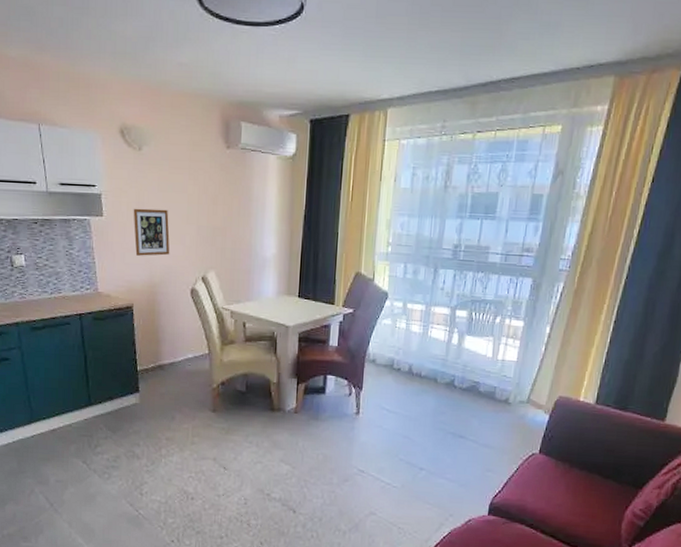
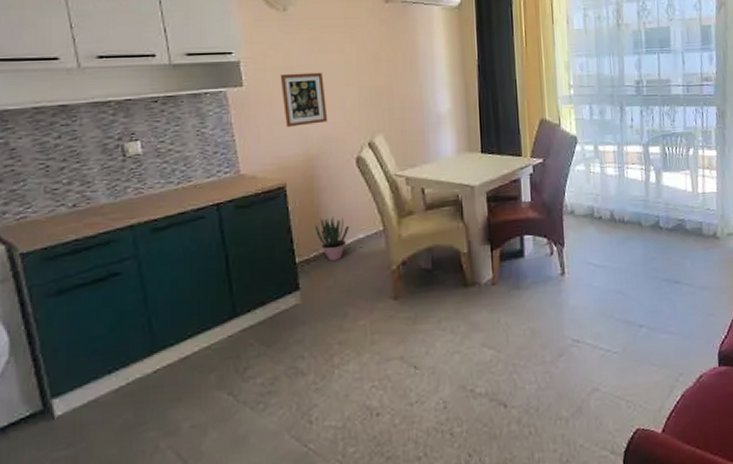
potted plant: none [153,336,181,373] -> present [314,217,350,261]

